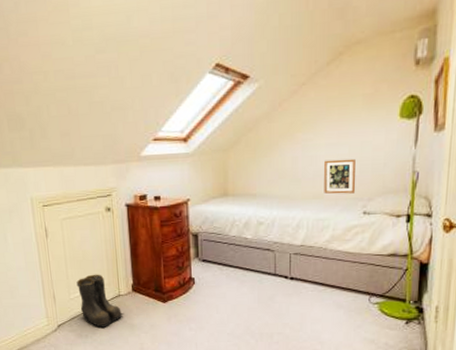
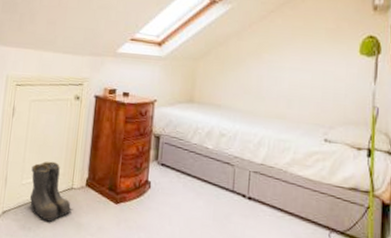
picture frame: present [324,158,356,194] -> none [286,83,318,119]

